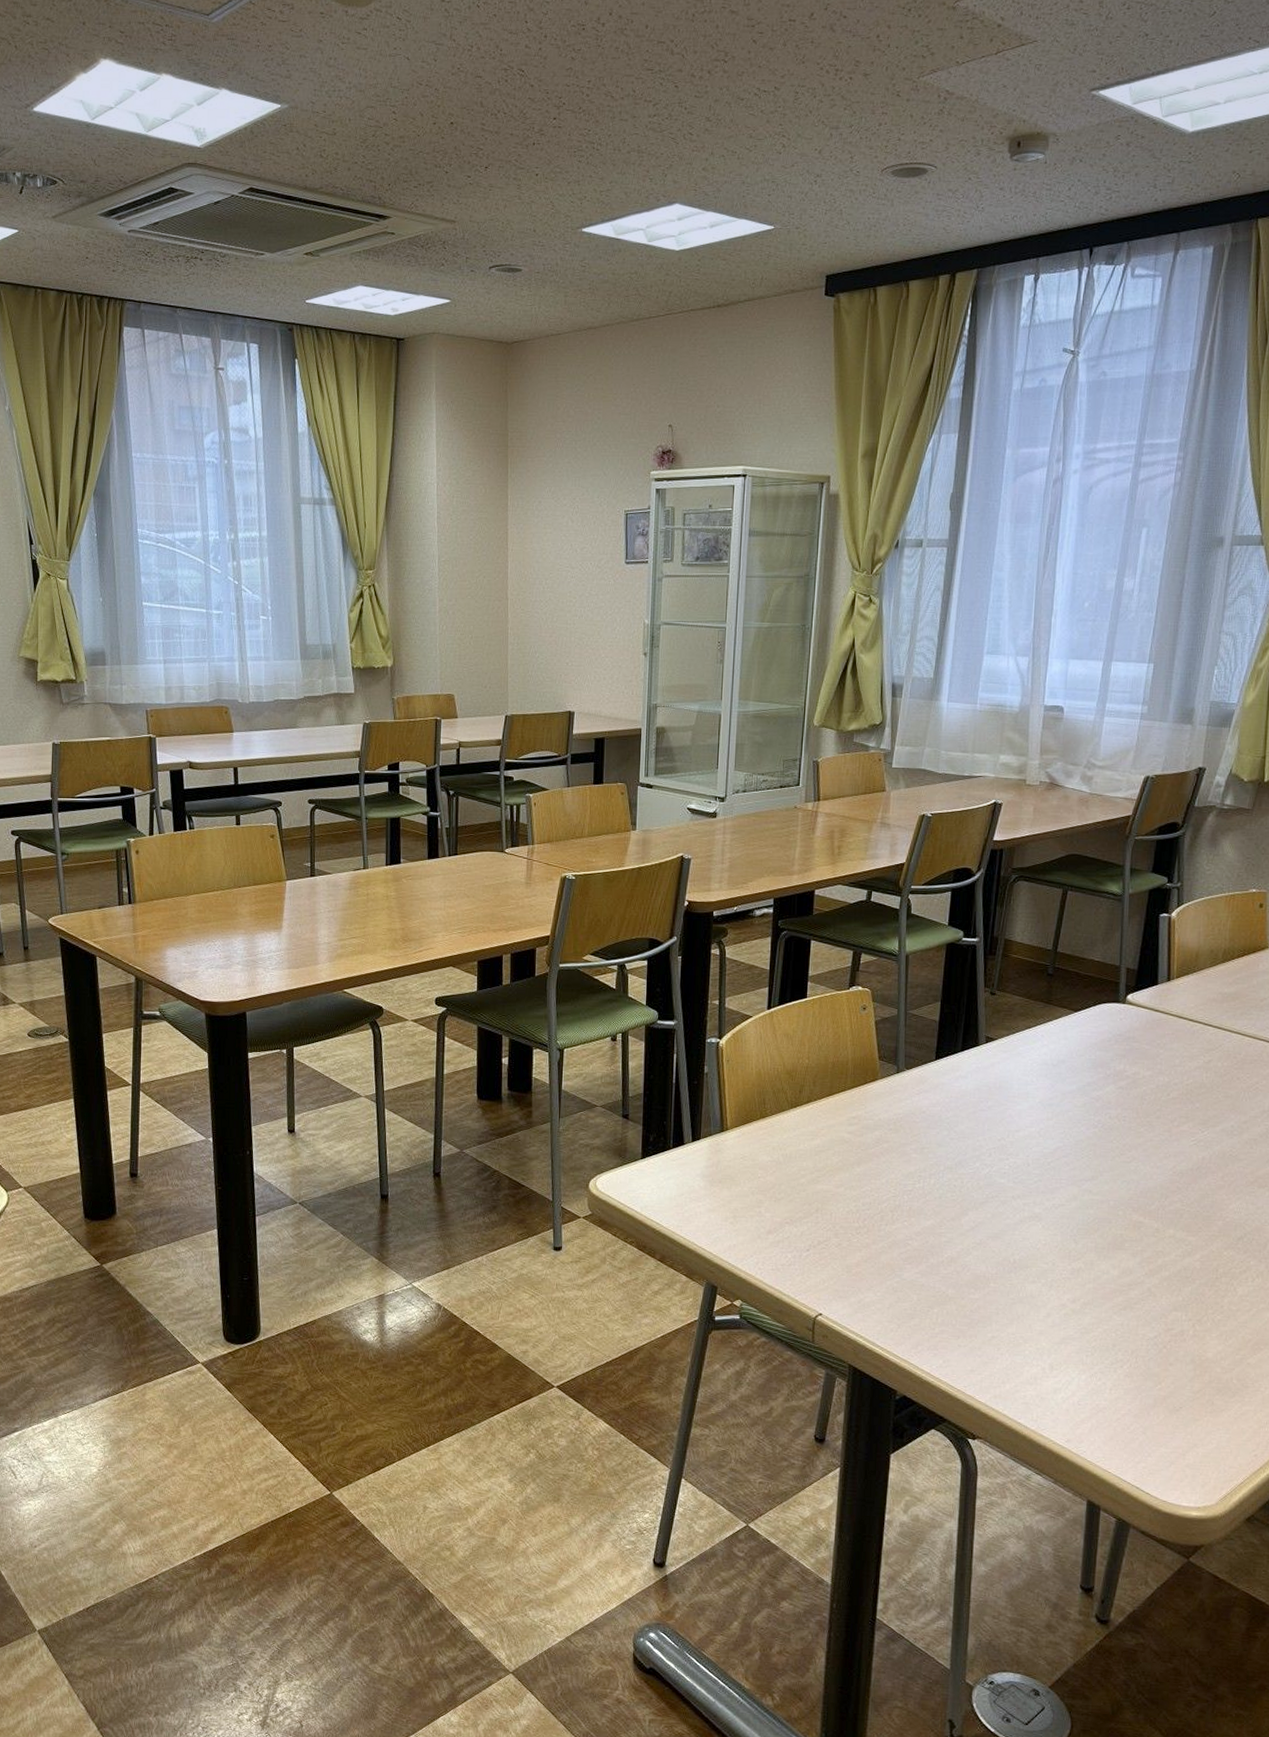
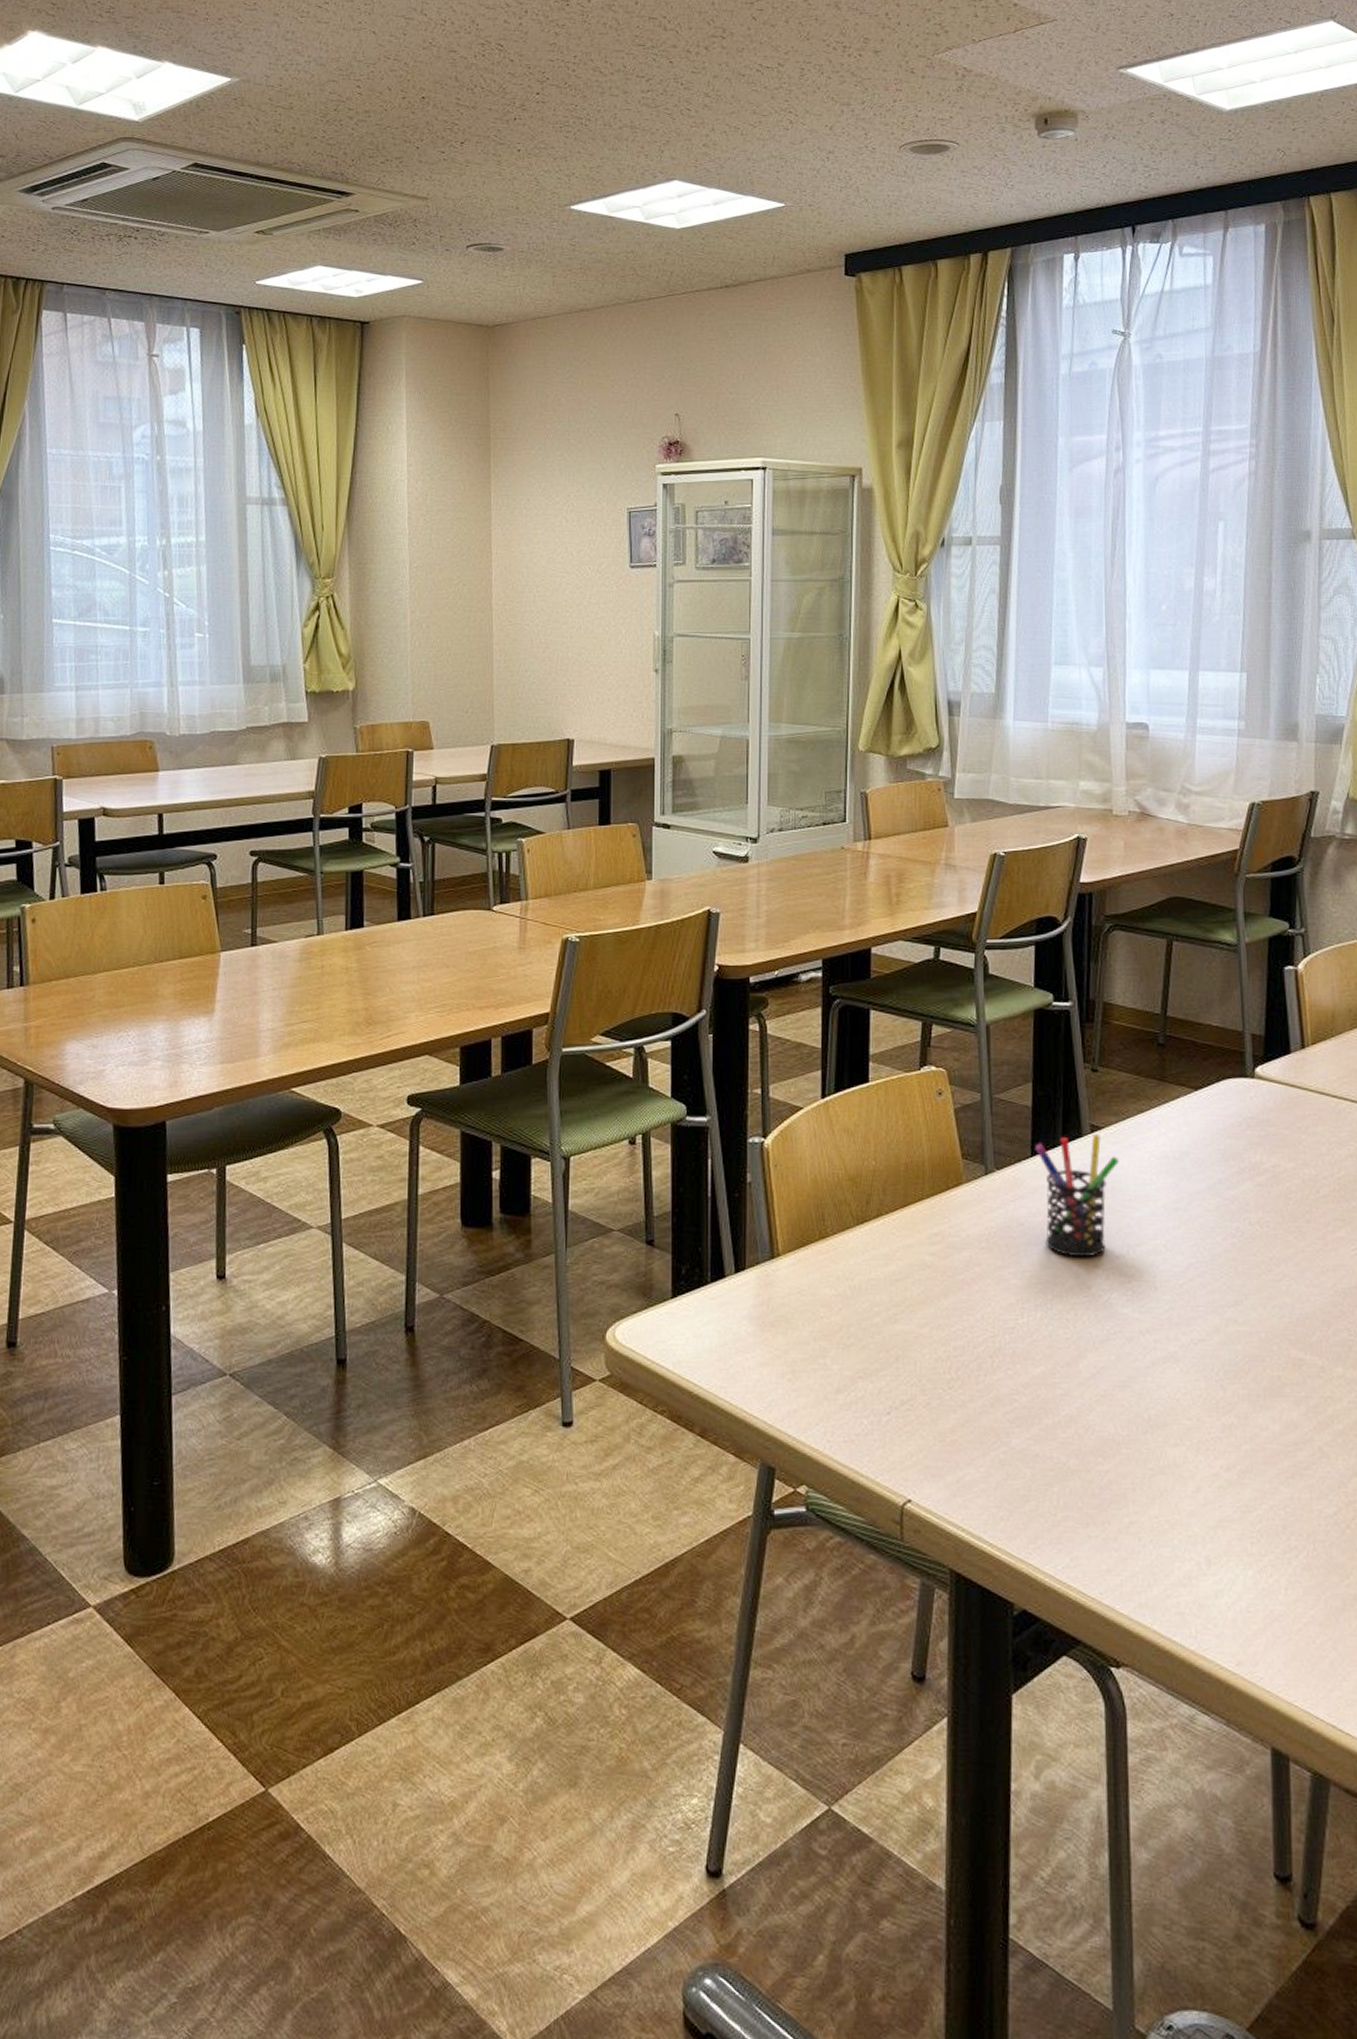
pen holder: none [939,1044,1007,1139] -> present [1035,1135,1119,1258]

